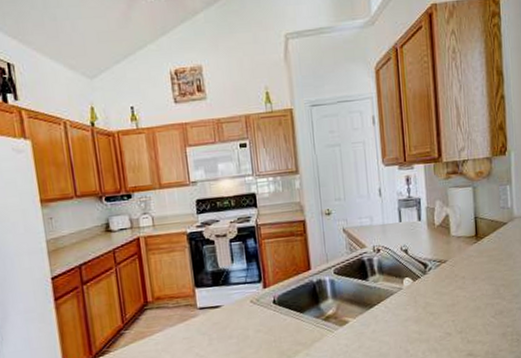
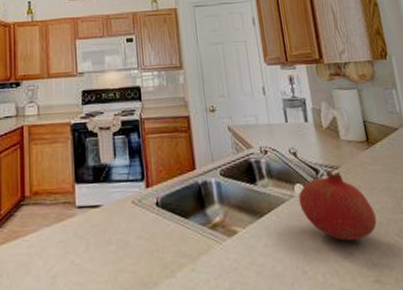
fruit: none [406,263,476,324] -> present [298,169,377,241]

